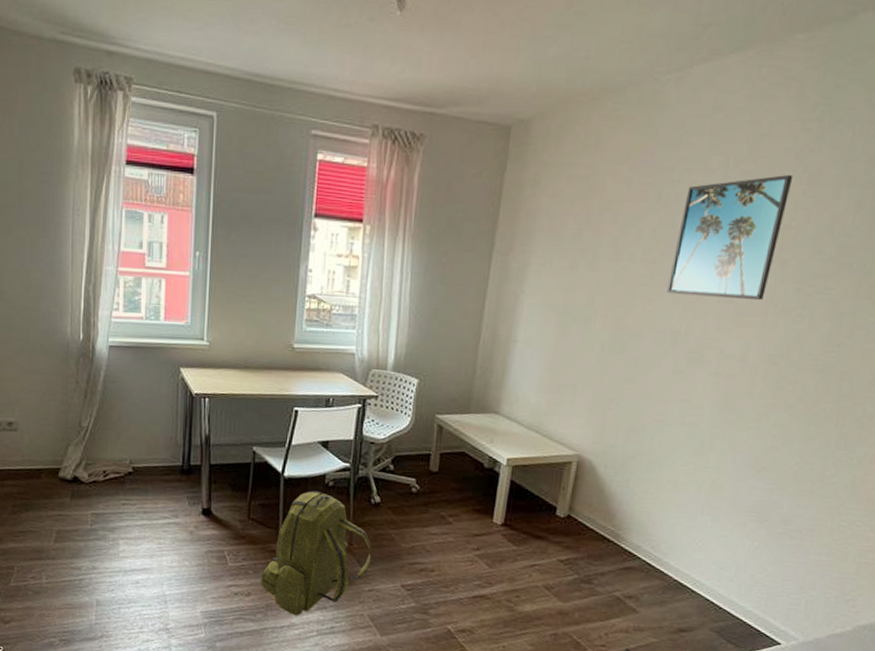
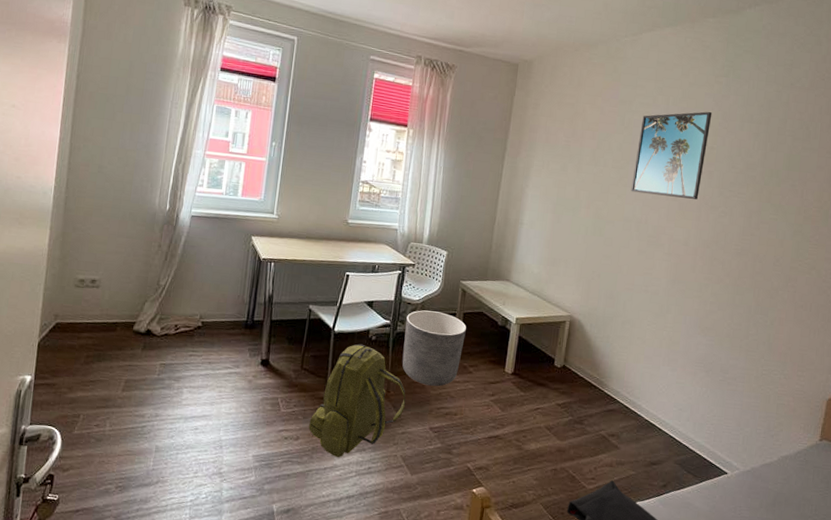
planter: none [366,450,444,539] -> present [402,310,466,387]

